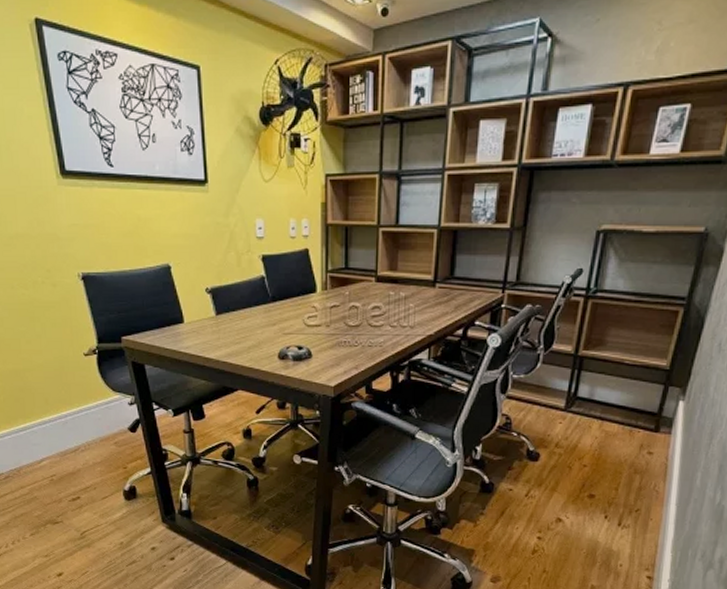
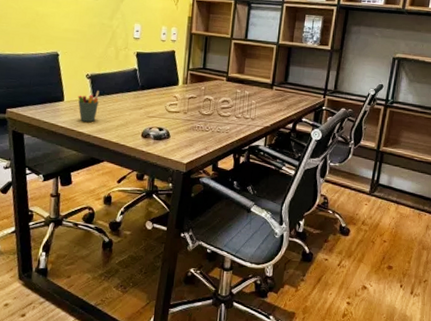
pen holder: none [199,307,224,346] -> present [78,91,100,123]

